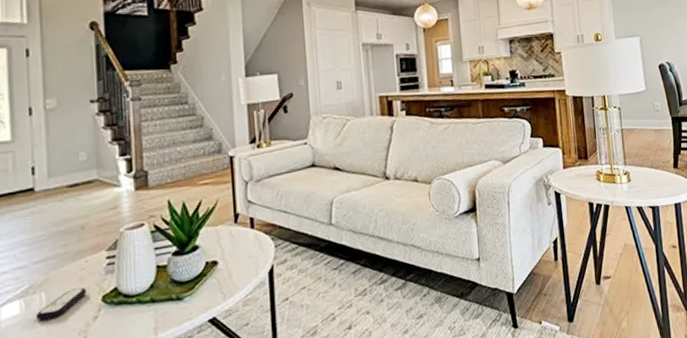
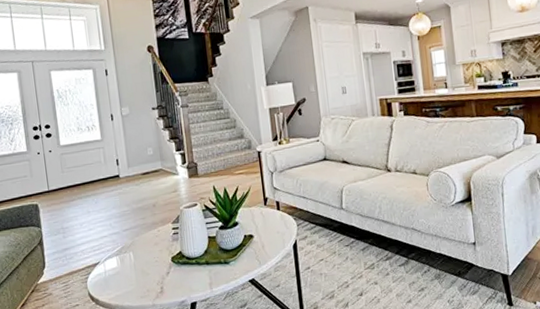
remote control: present [35,287,86,320] -> none [128,250,160,272]

